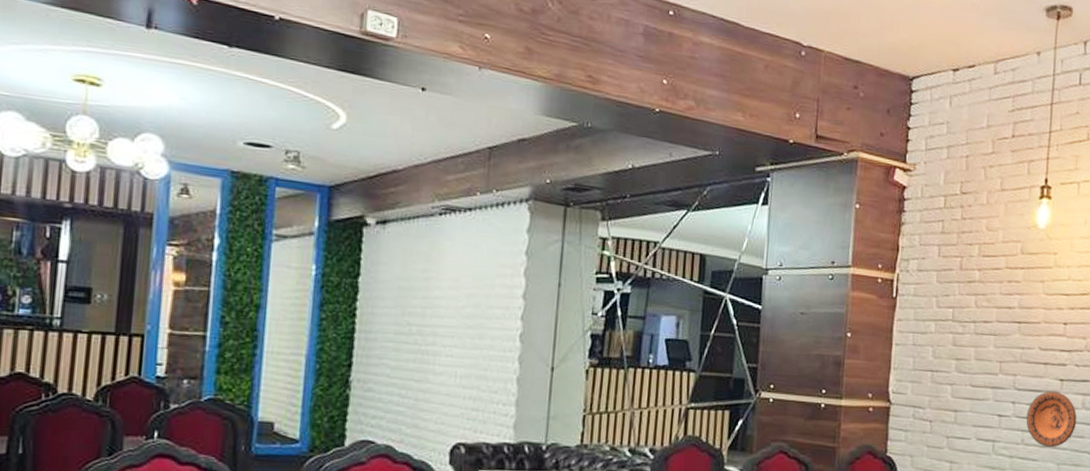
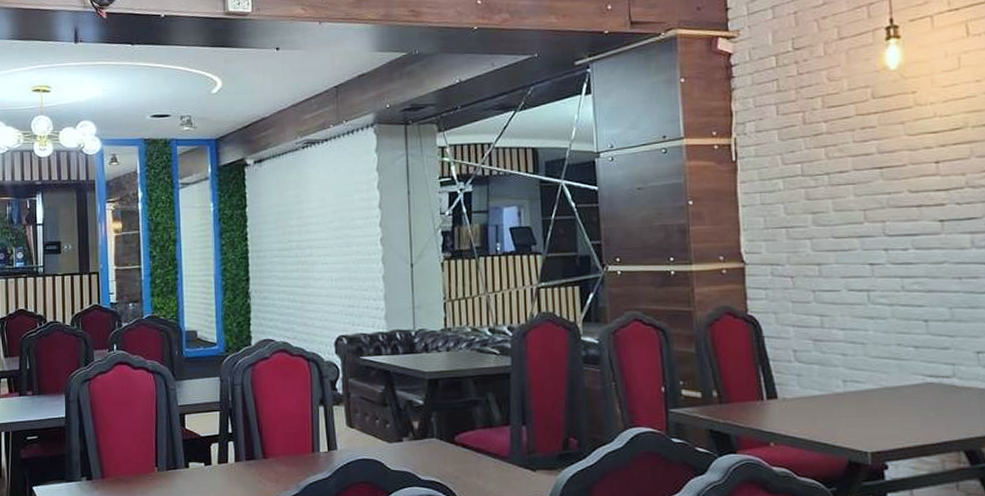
decorative plate: present [1026,391,1077,448] -> none [903,233,967,292]

